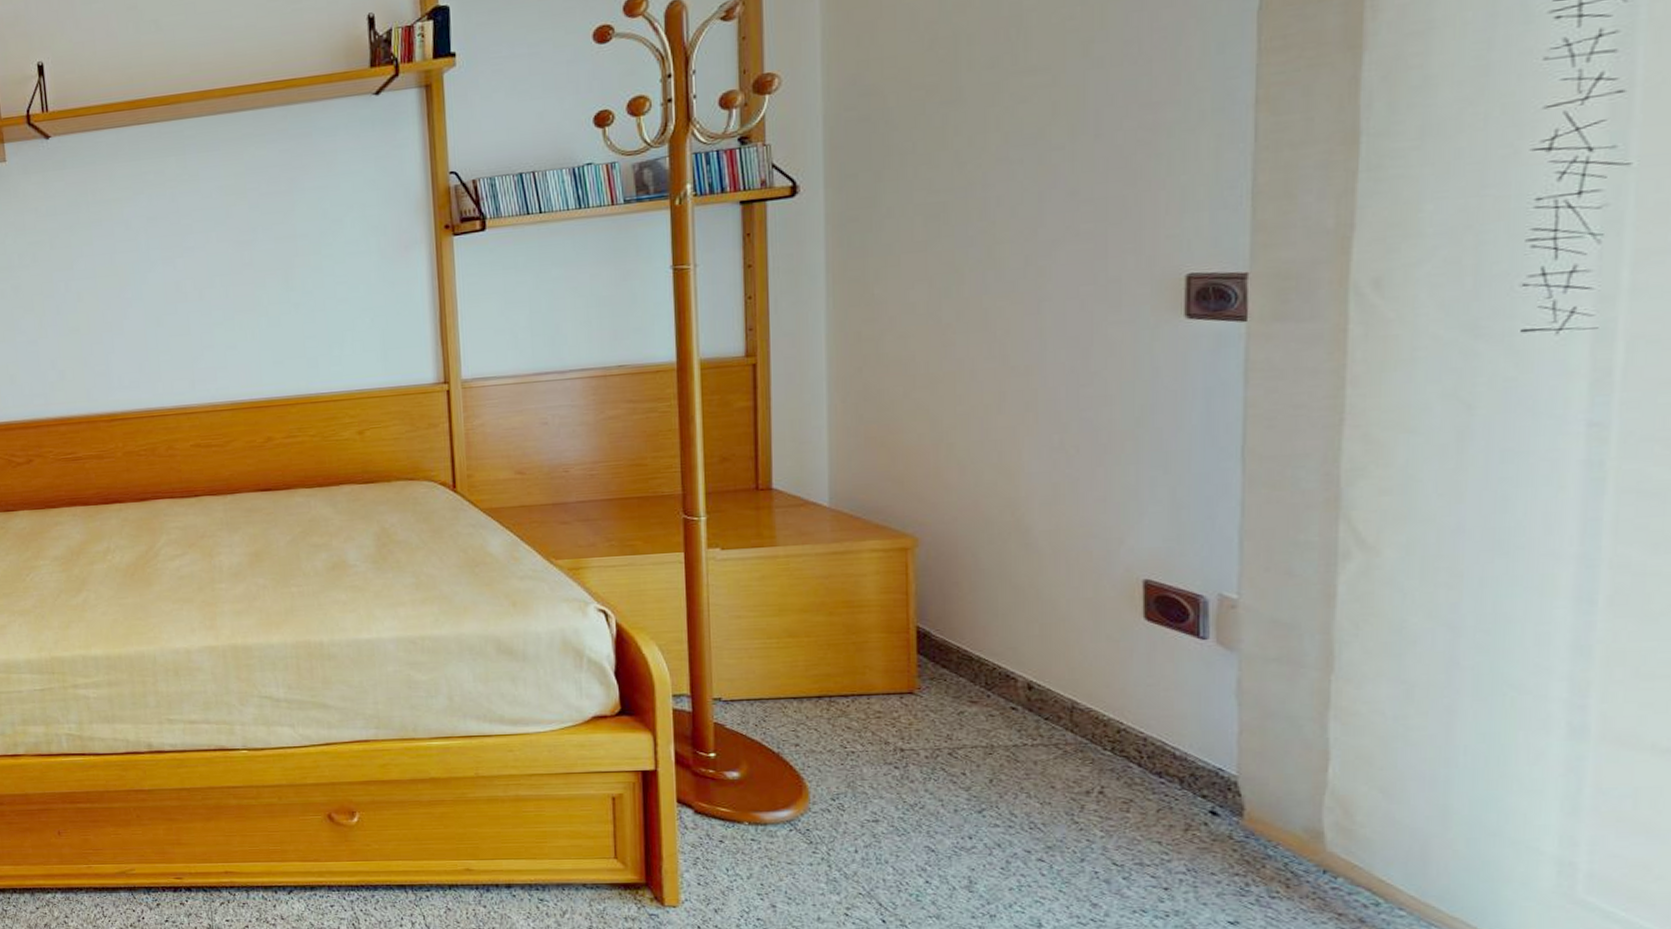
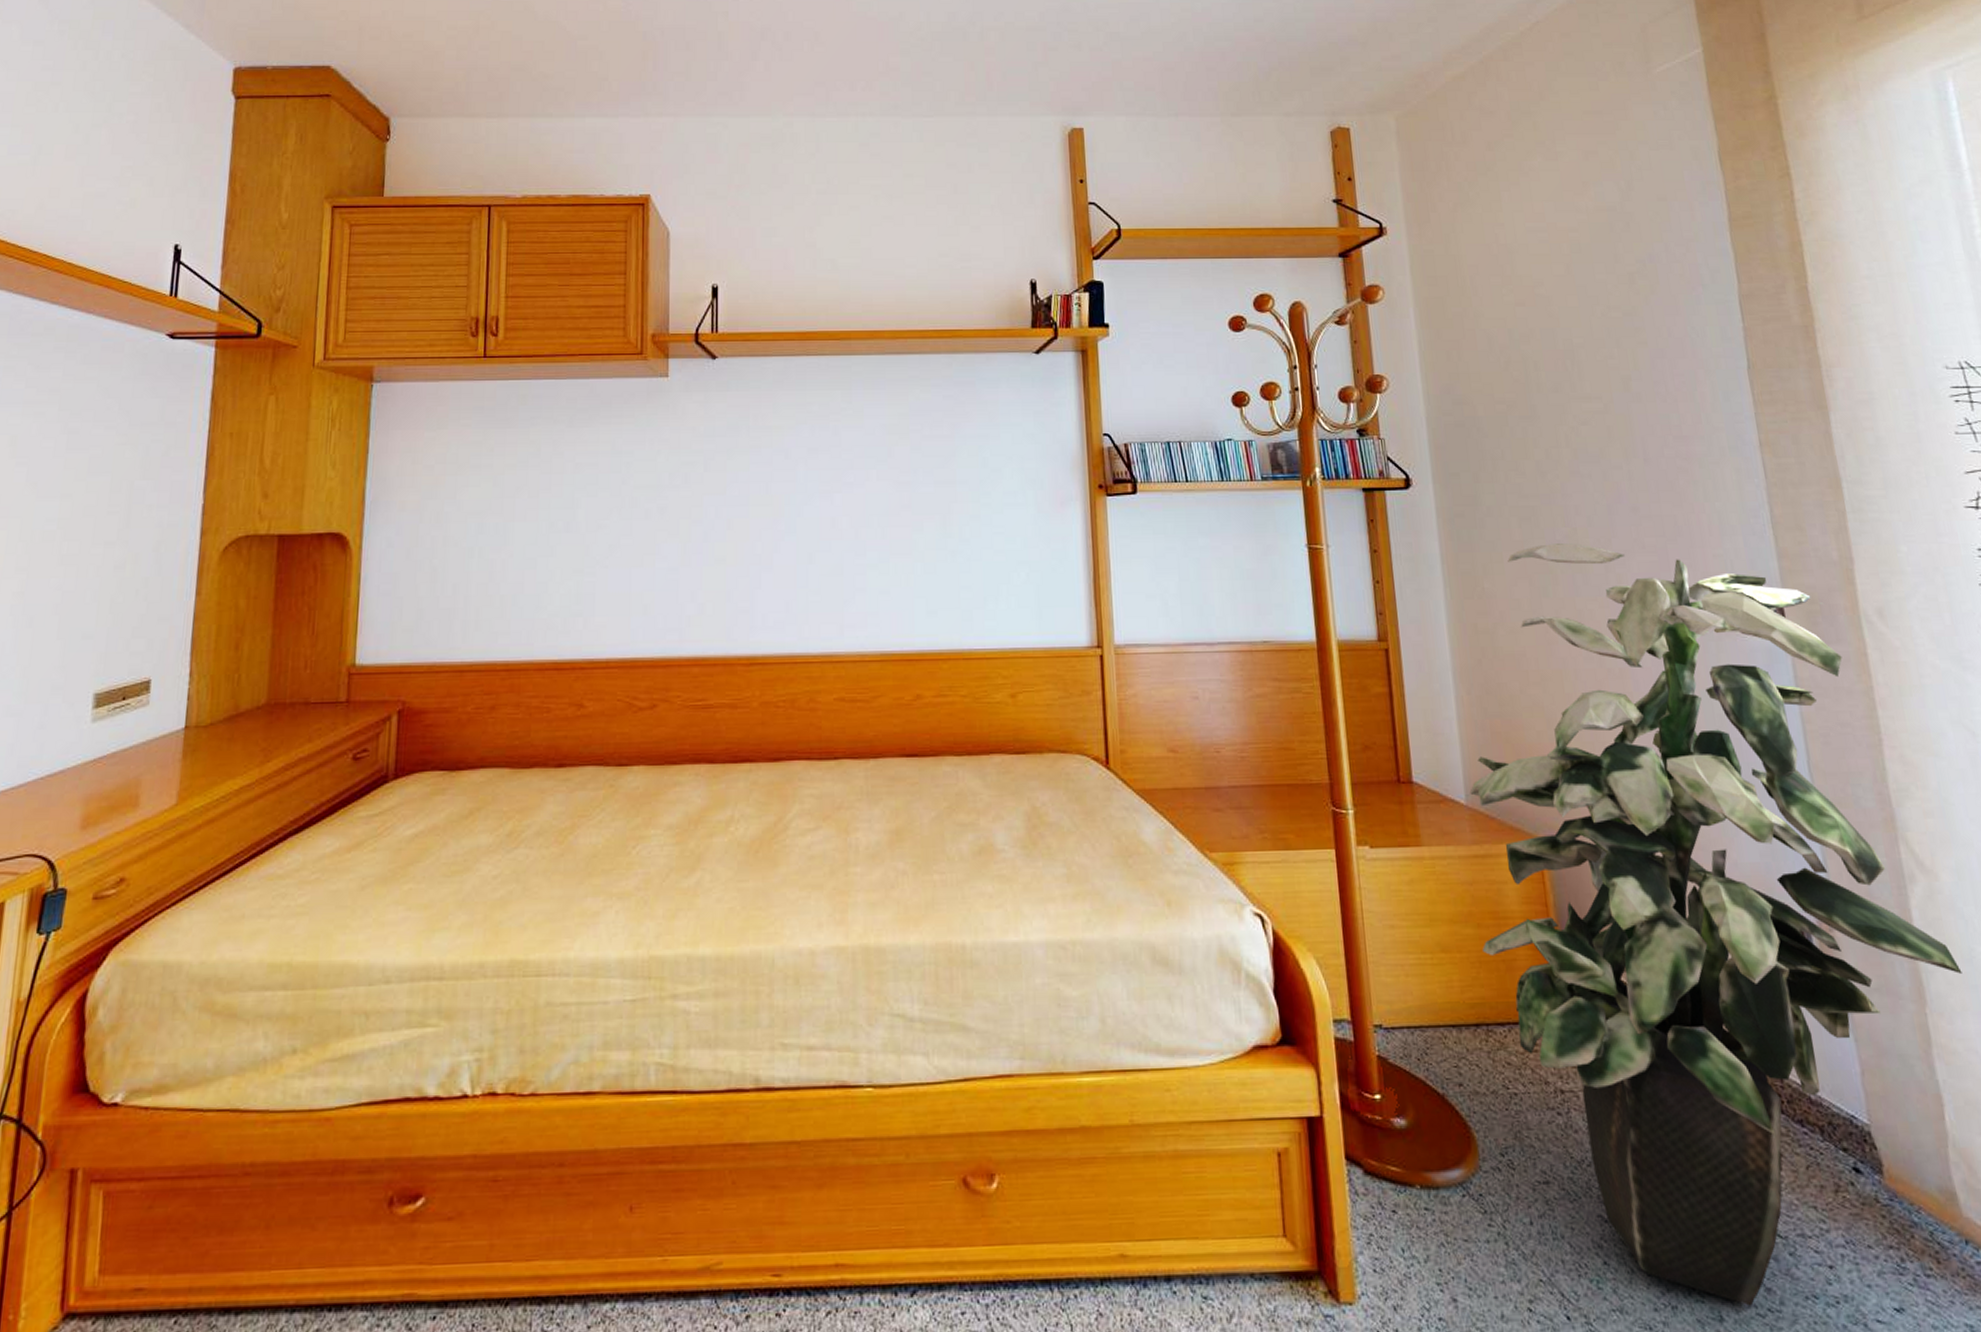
indoor plant: none [833,238,1386,917] -> present [1470,543,1962,1307]

